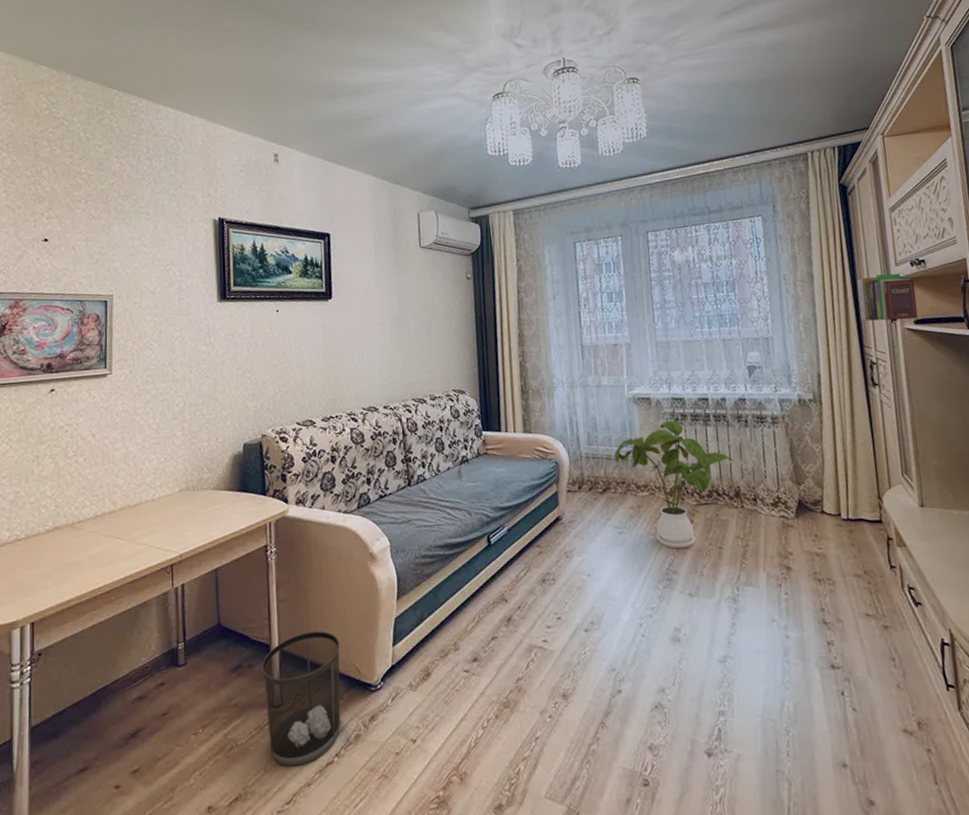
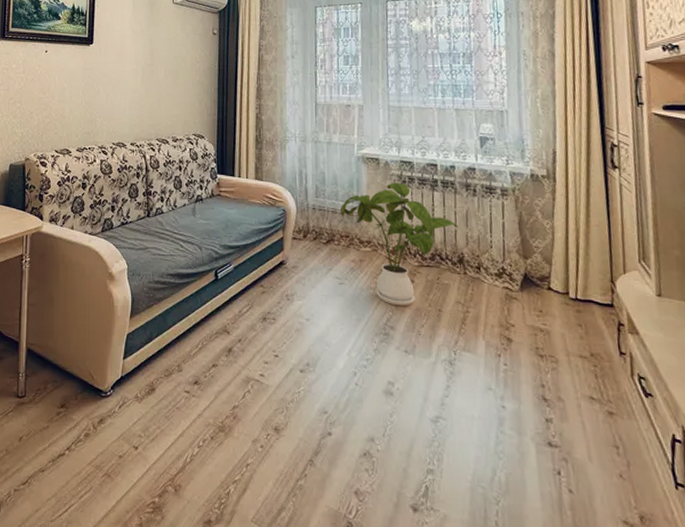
waste bin: present [262,630,341,767] -> none [11,335,77,453]
books: present [857,272,918,321] -> none [602,57,668,105]

